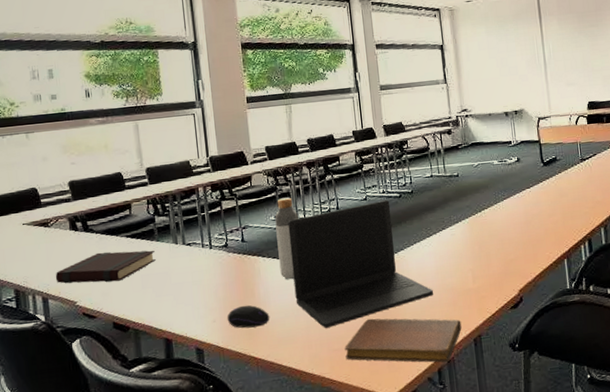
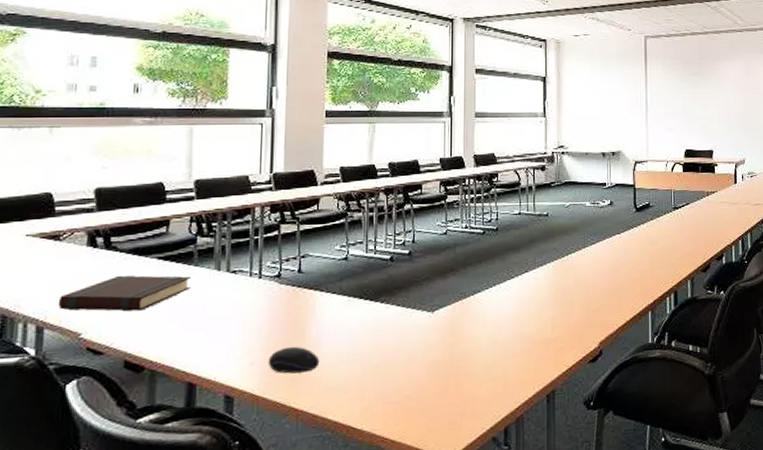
bottle: present [275,197,298,280] -> none [339,225,367,319]
laptop: present [287,200,434,328] -> none [352,236,509,377]
notebook: present [344,318,462,363] -> none [402,367,535,421]

